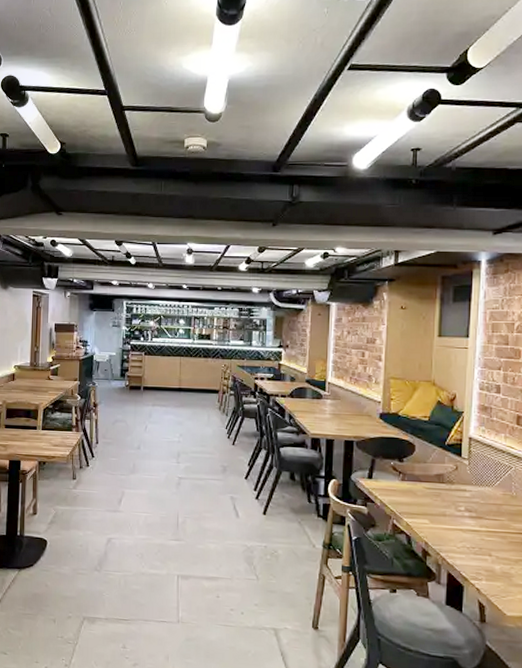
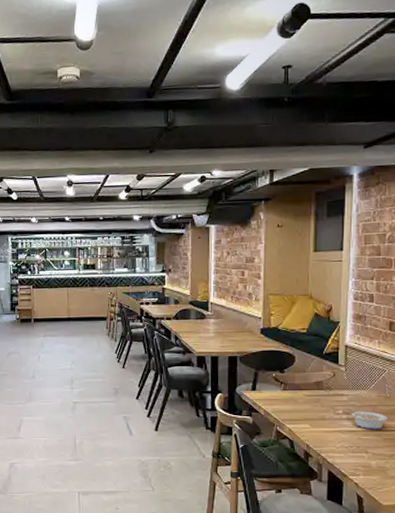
legume: none [469,506,513,531] -> present [346,409,387,430]

